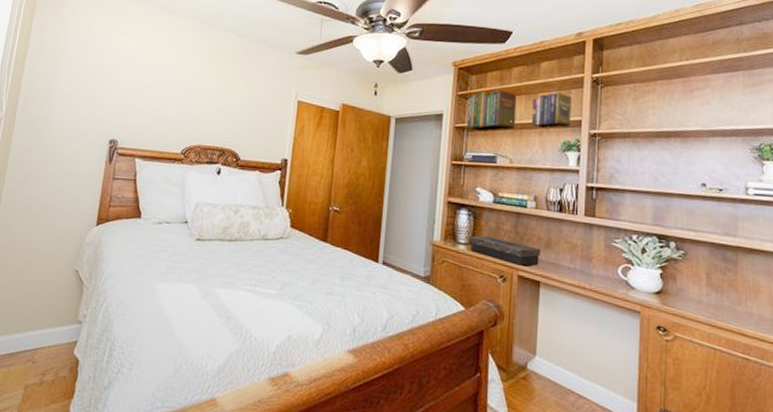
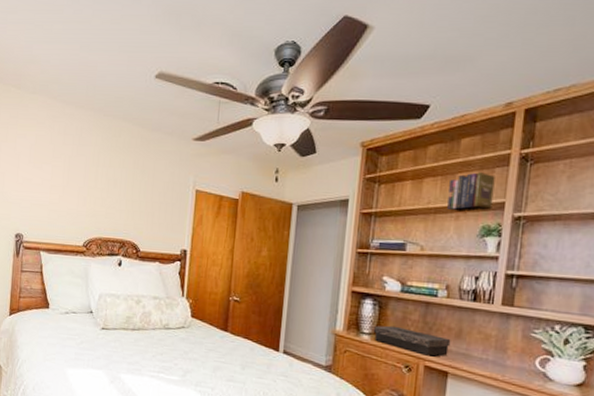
books: present [466,90,517,132] -> none [374,172,432,217]

